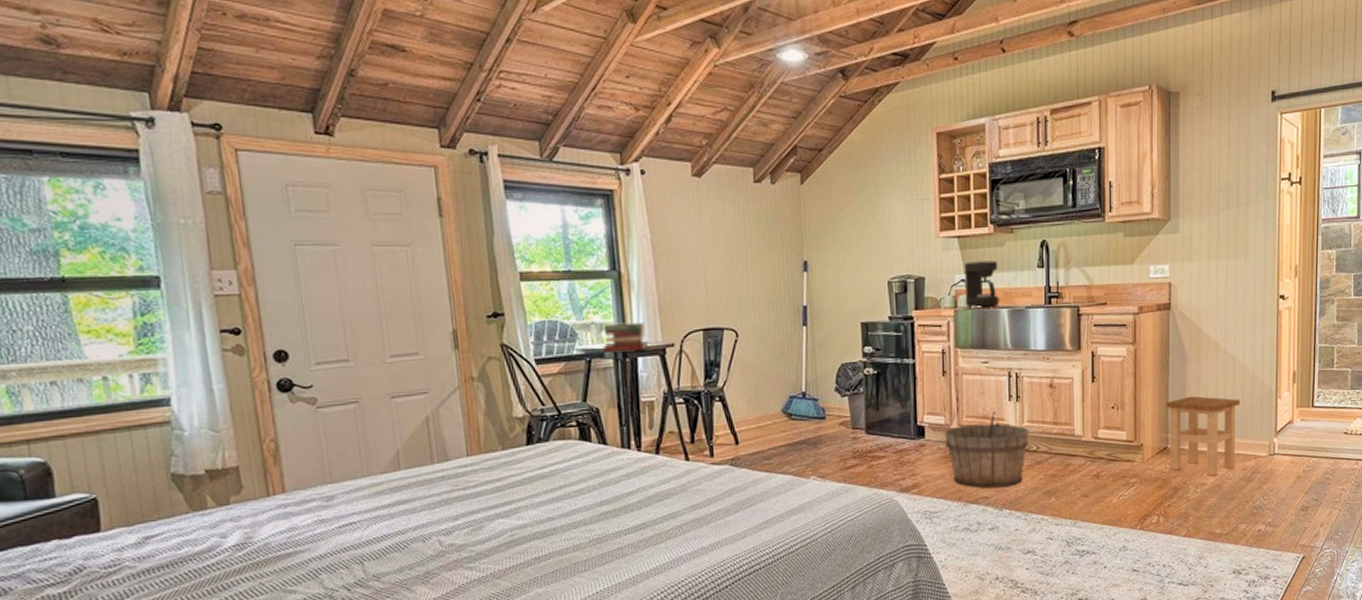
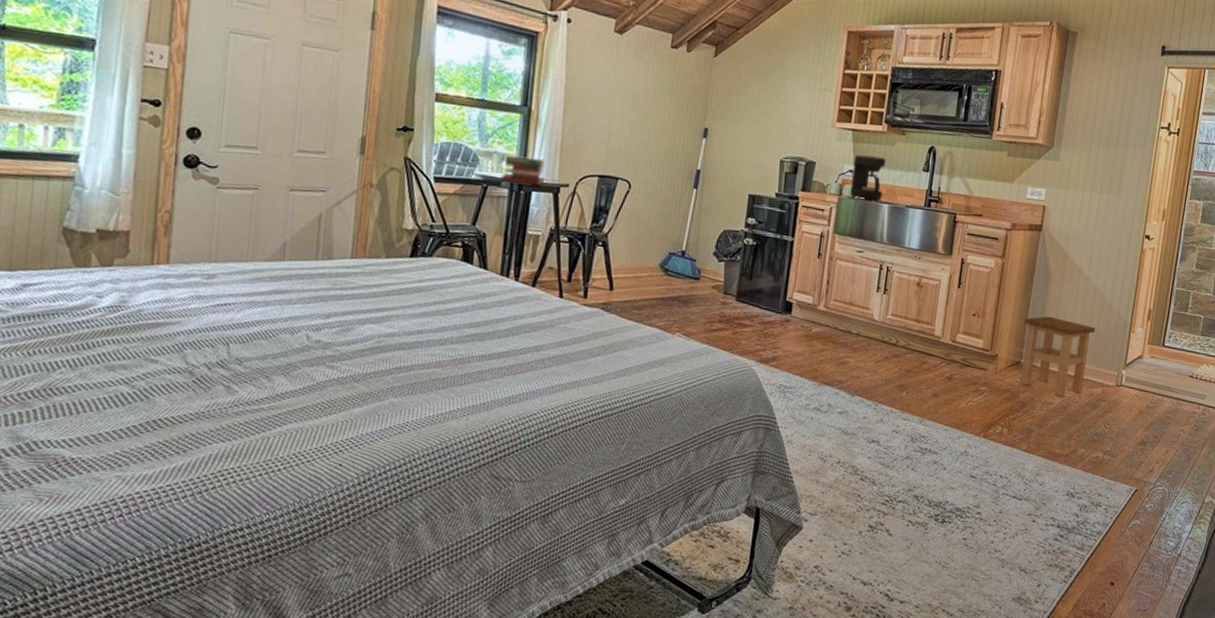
wooden bucket: present [944,411,1030,489] -> none [807,299,892,376]

